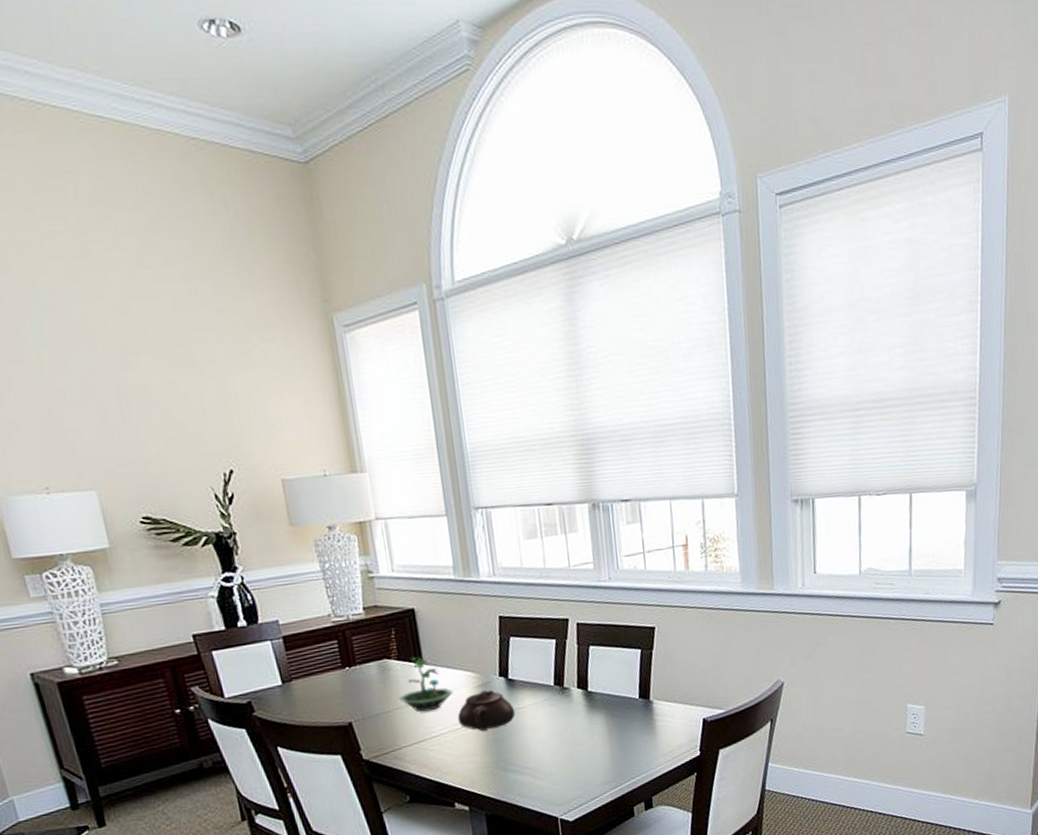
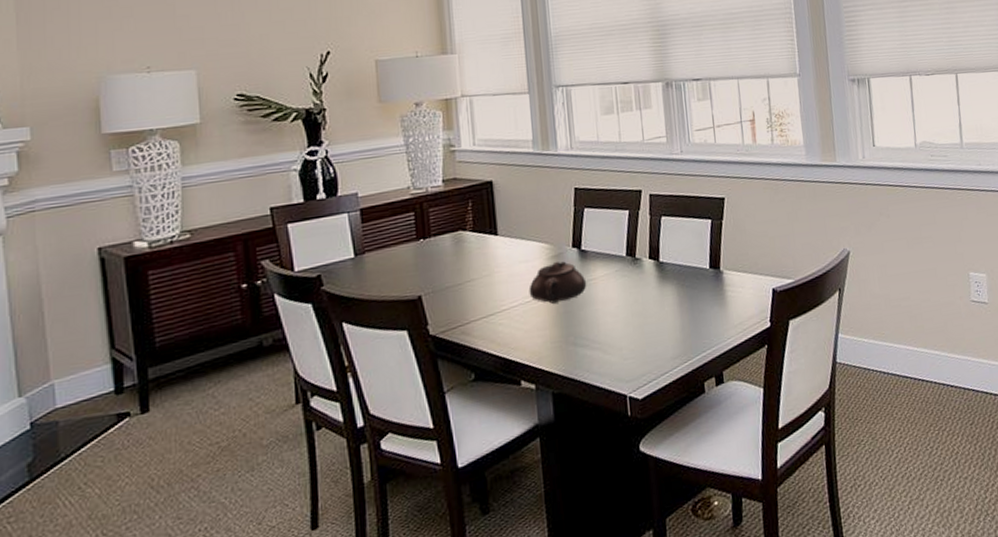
terrarium: present [397,656,454,712] -> none [470,228,527,285]

